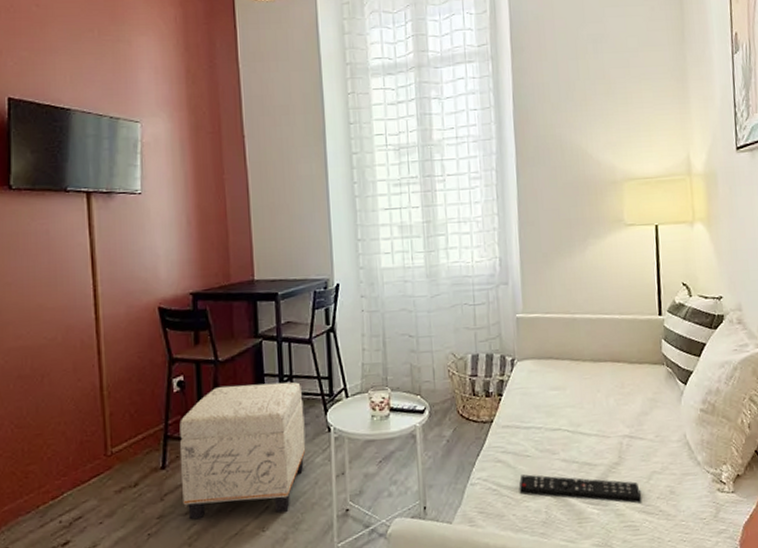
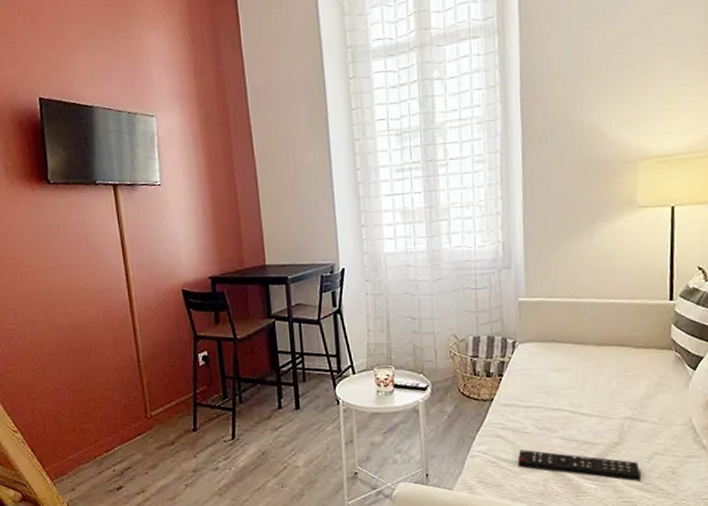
ottoman: present [179,382,306,519] -> none [206,358,318,474]

